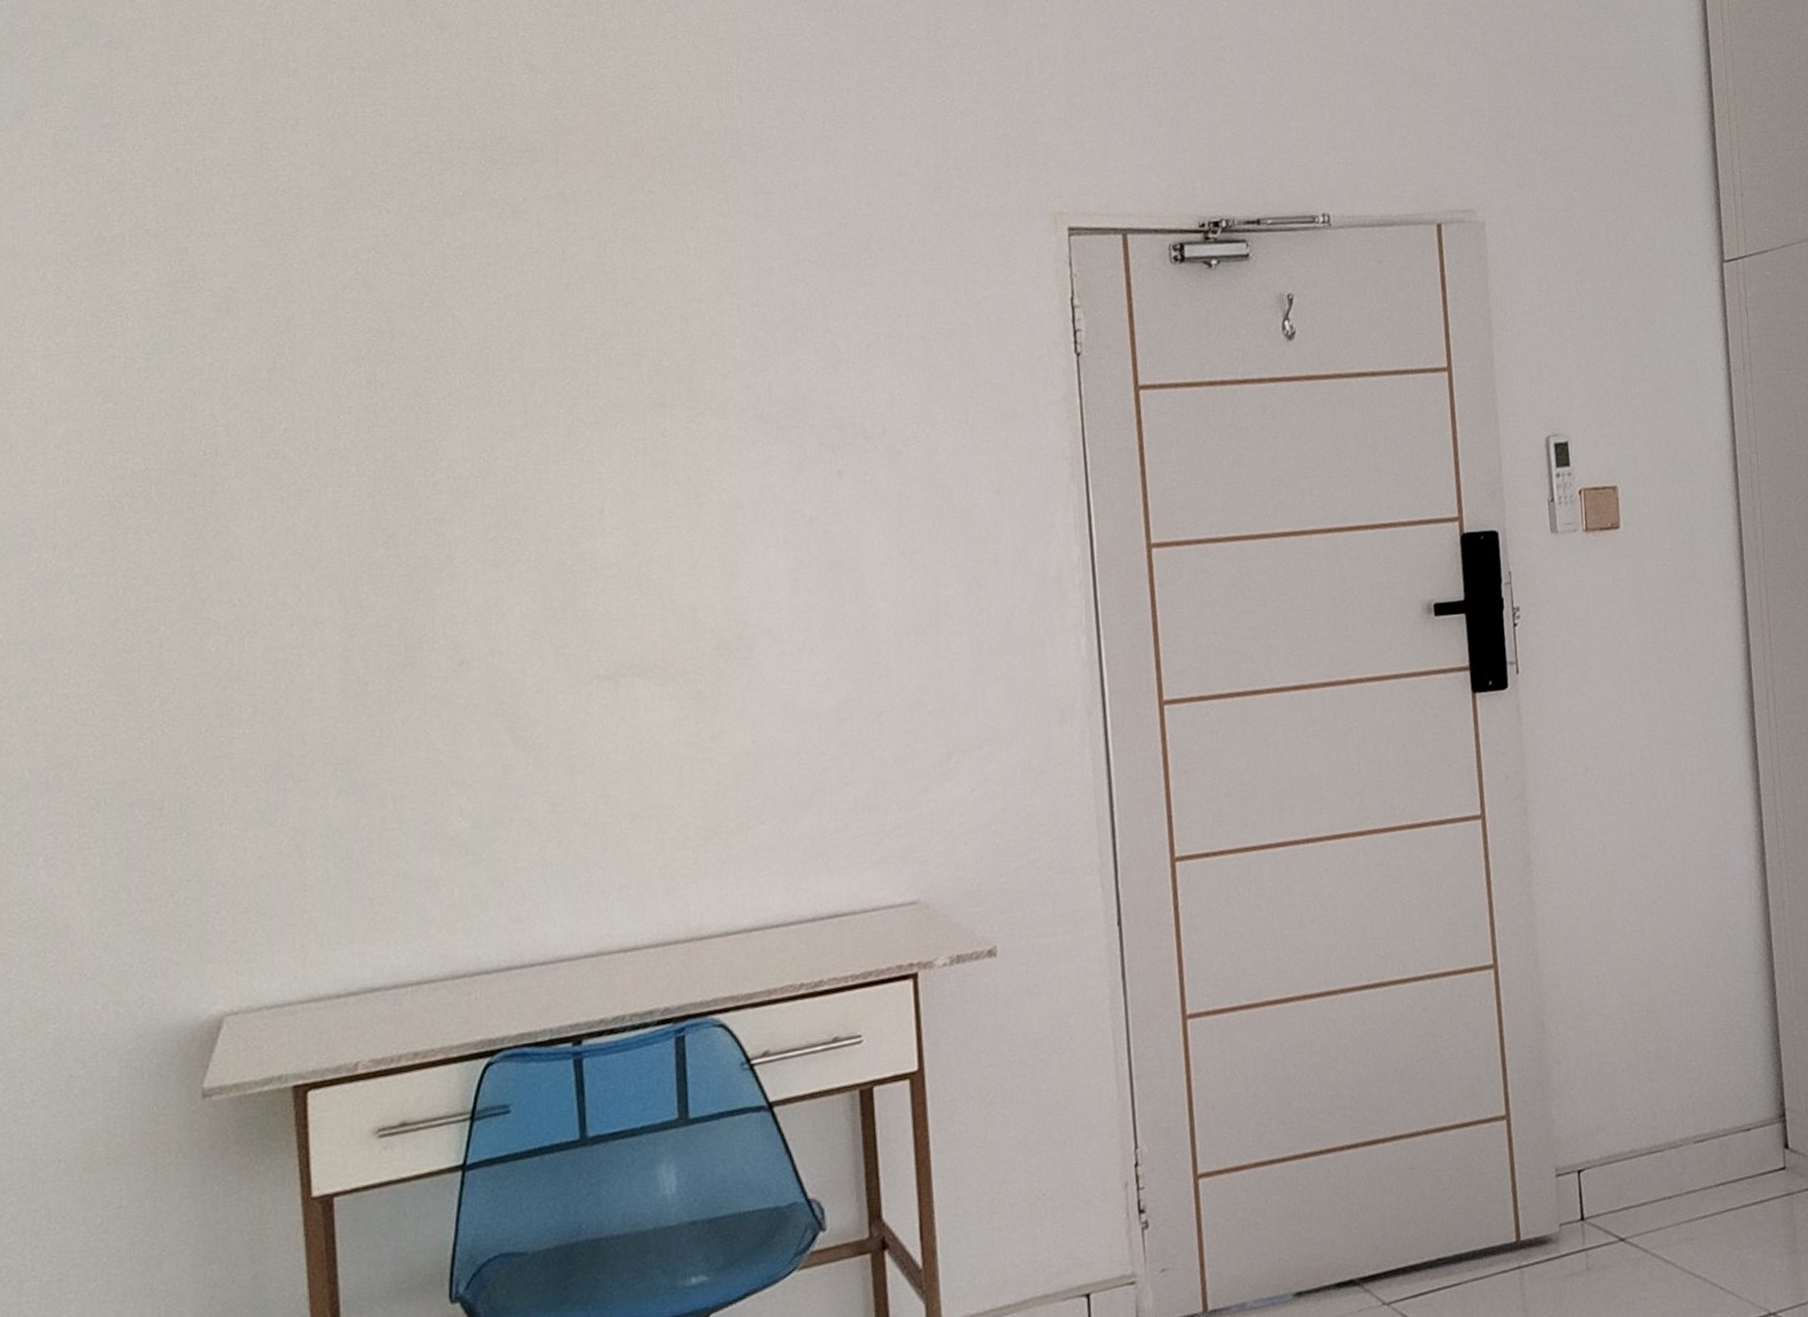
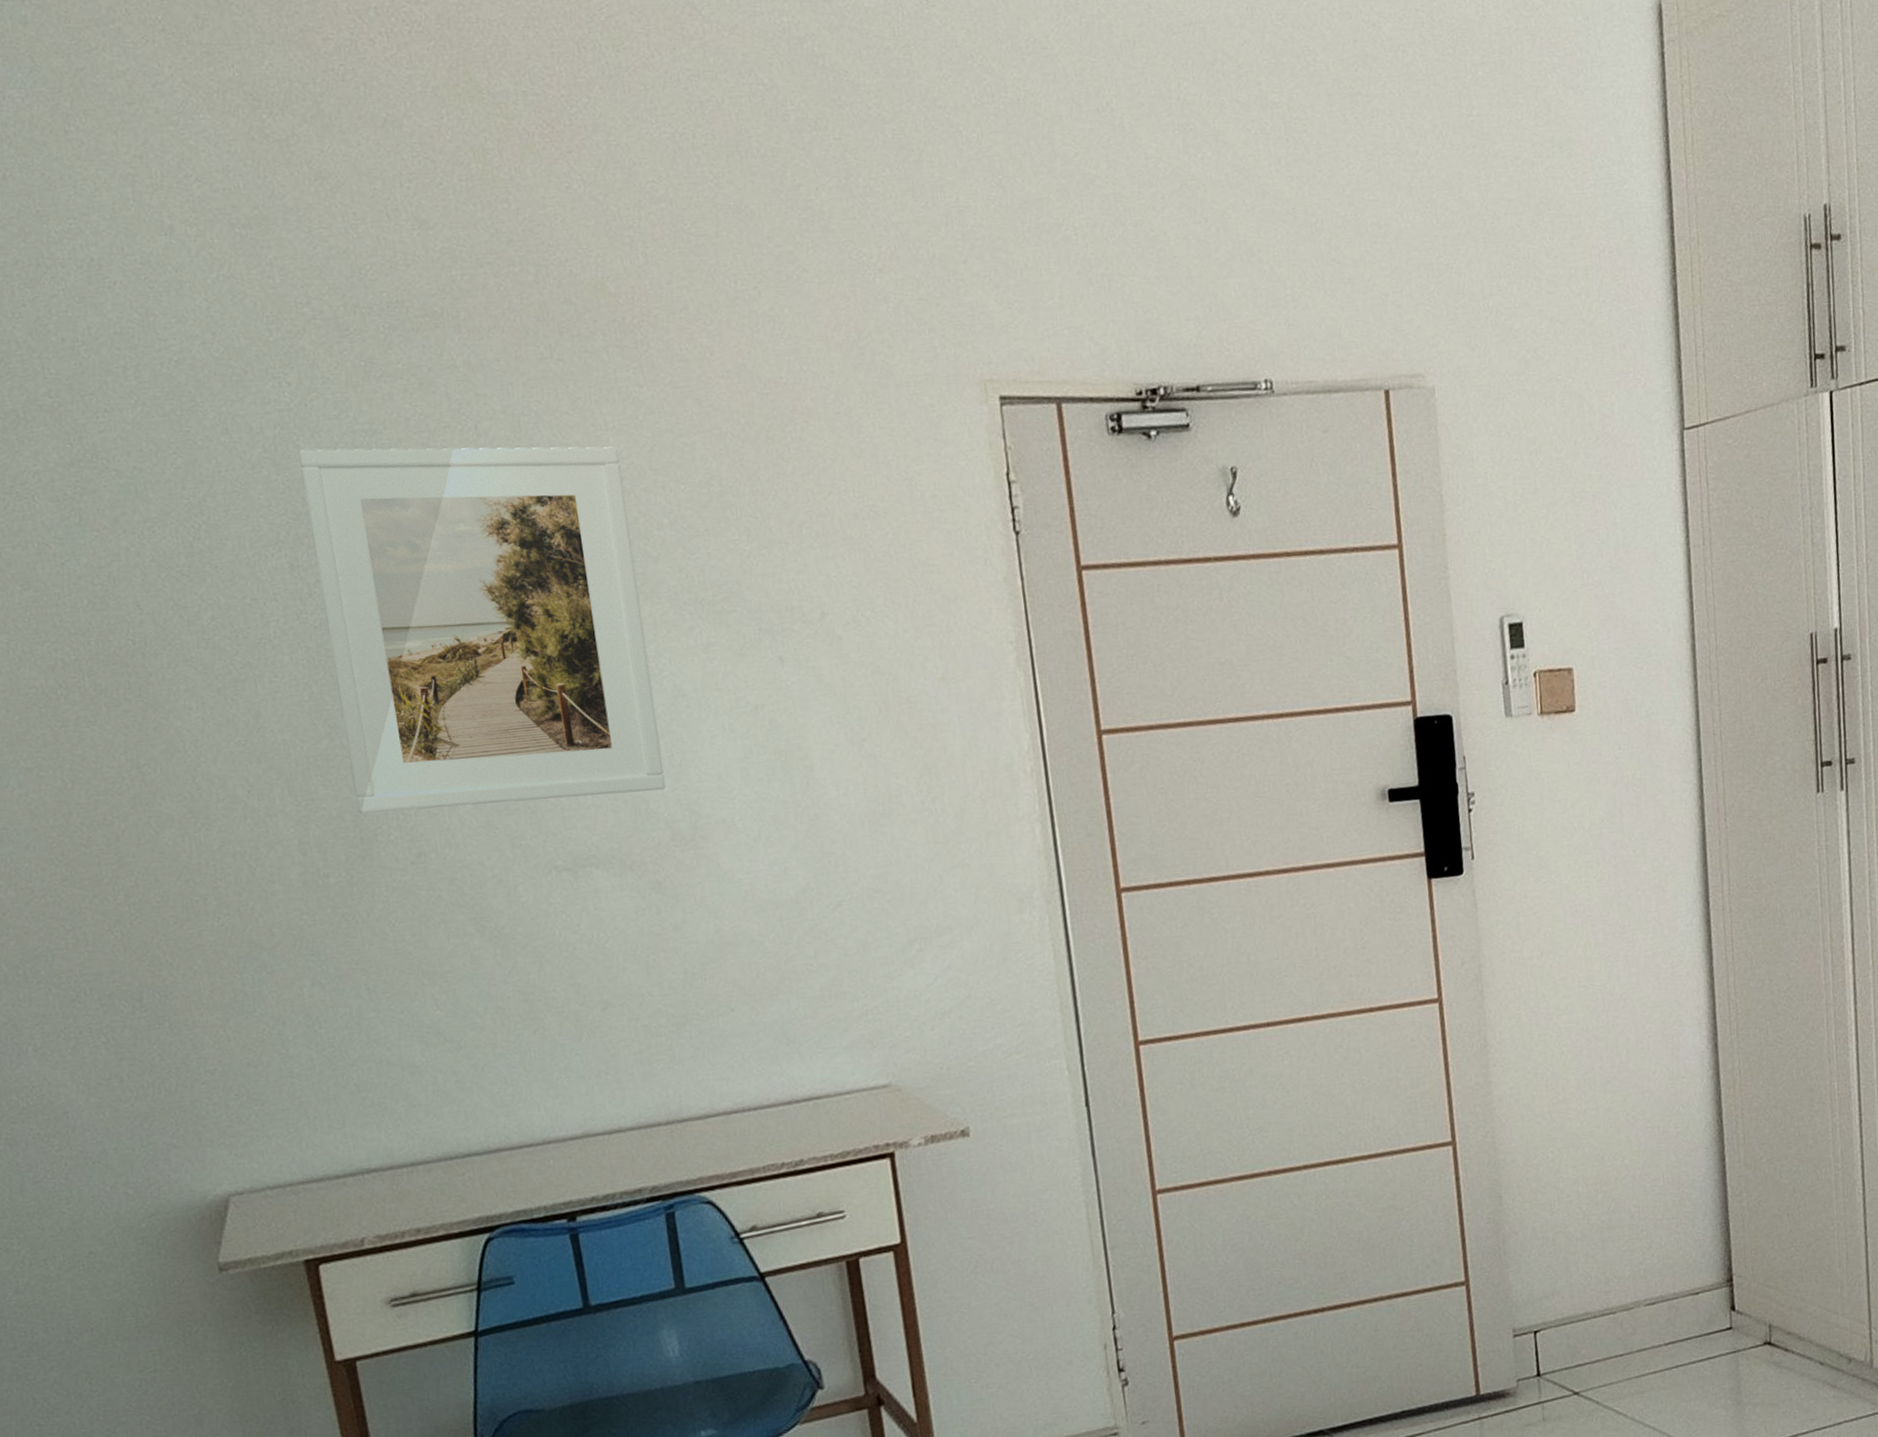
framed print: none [389,271,715,622] -> present [298,446,666,814]

